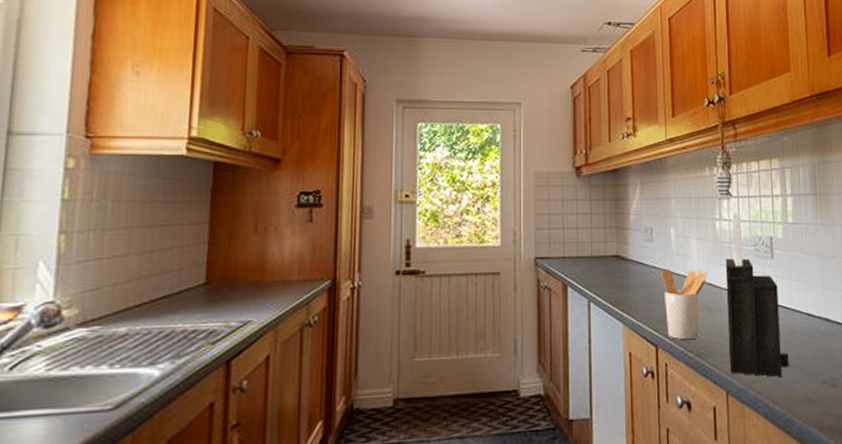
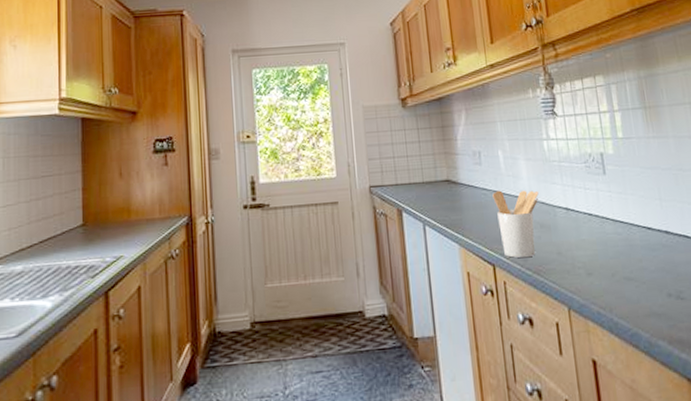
knife block: present [725,212,789,378] -> none [555,131,632,292]

